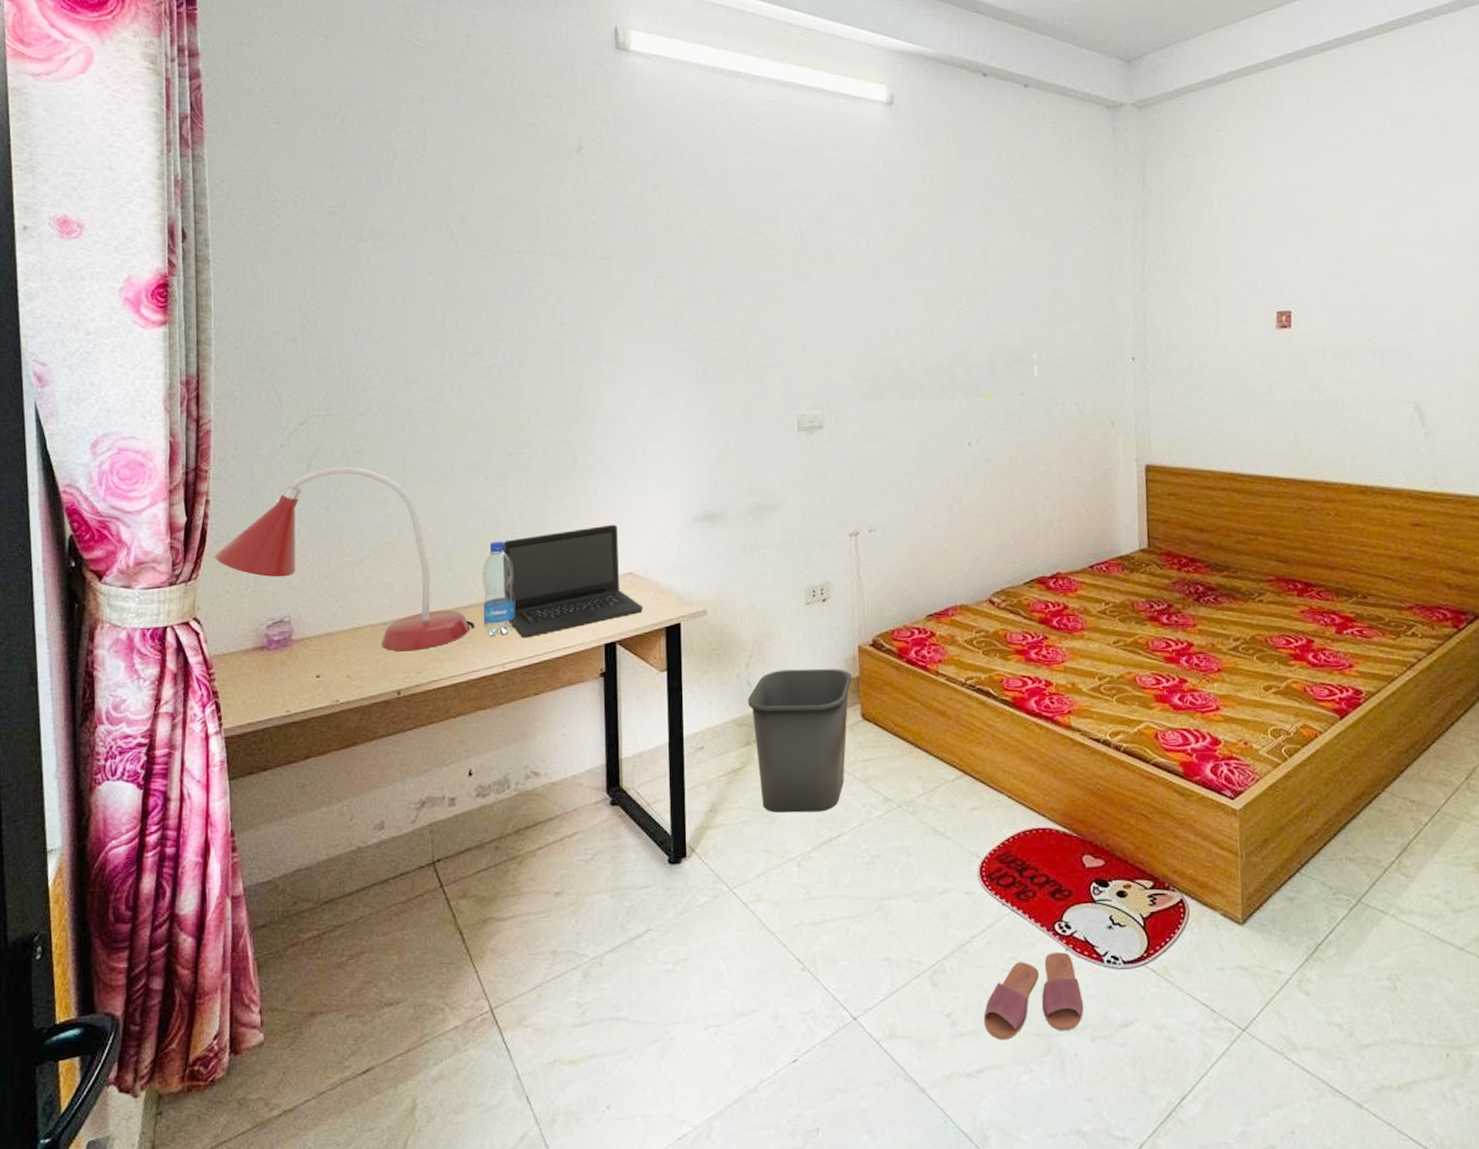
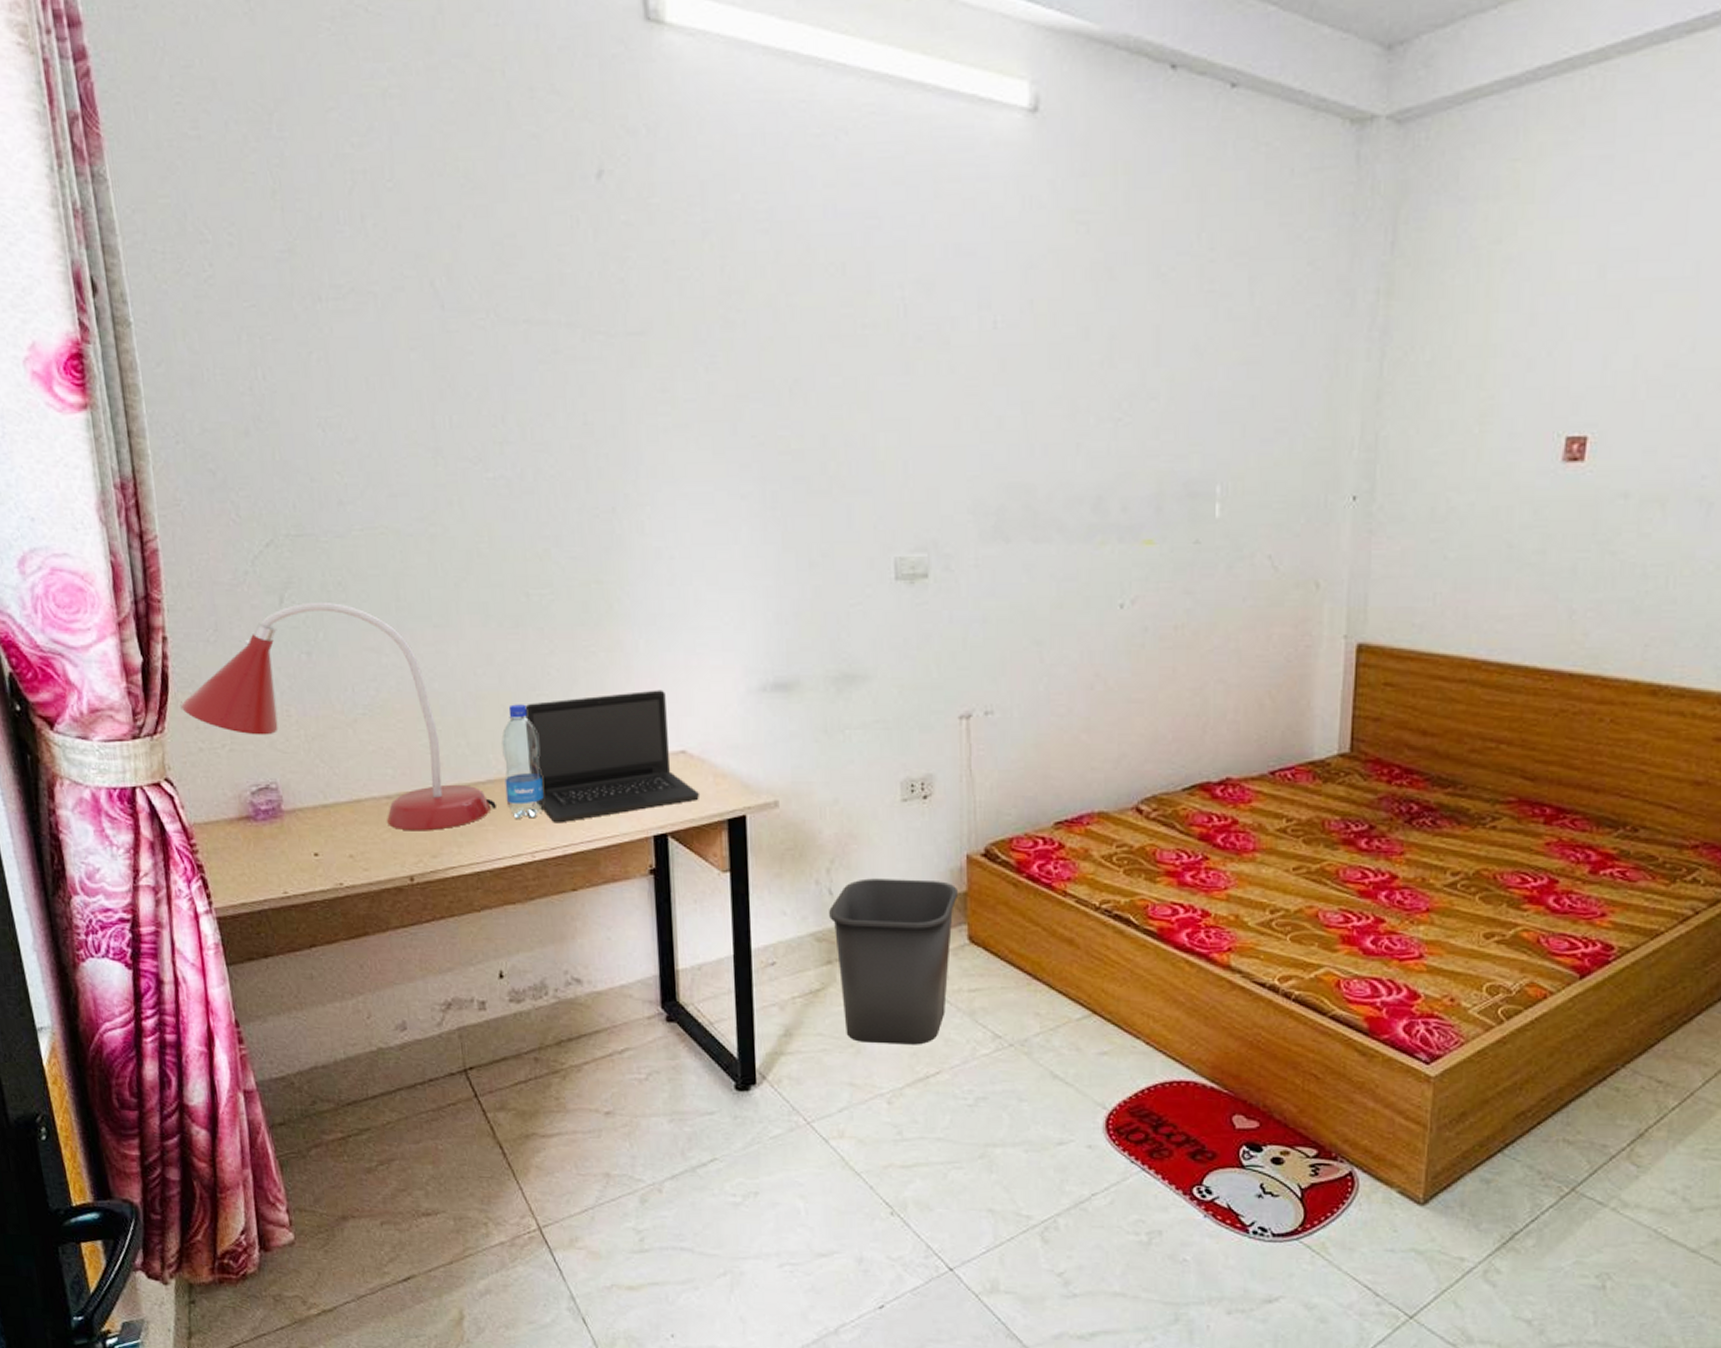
slippers: present [983,952,1083,1040] -> none [1101,1218,1220,1305]

